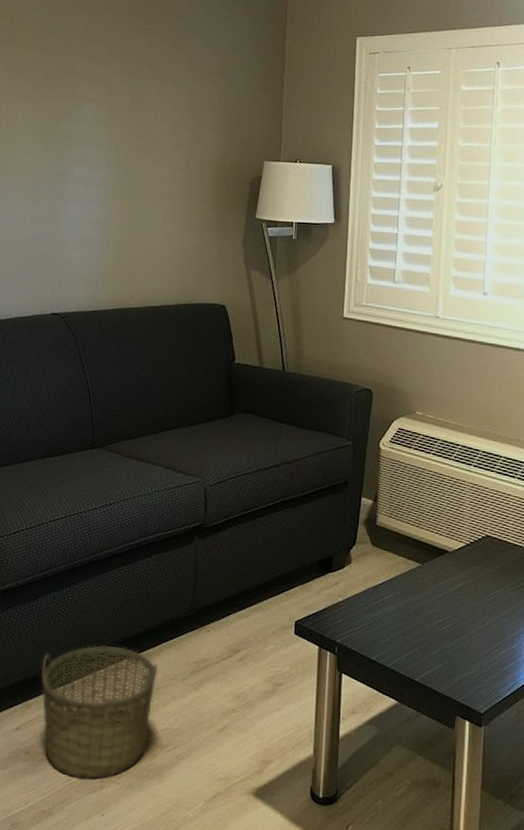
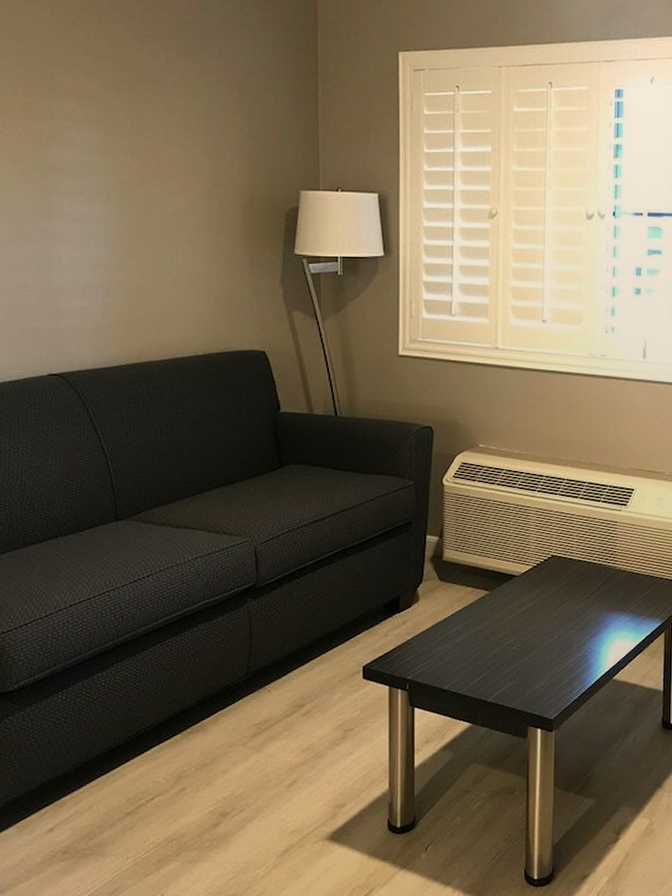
basket: present [41,645,158,780] -> none [74,723,215,866]

